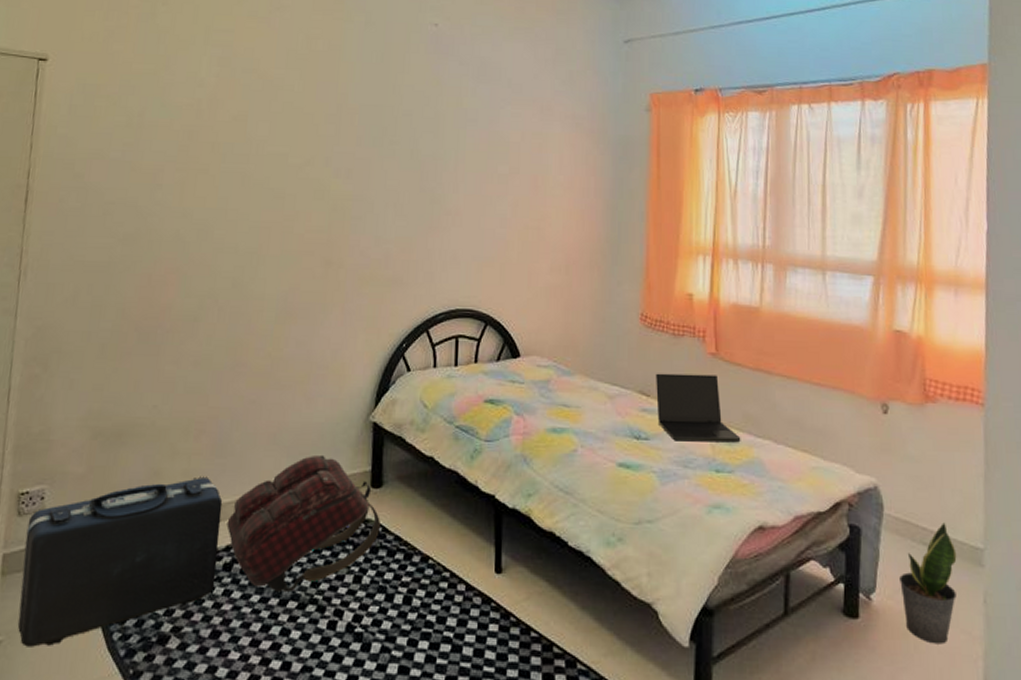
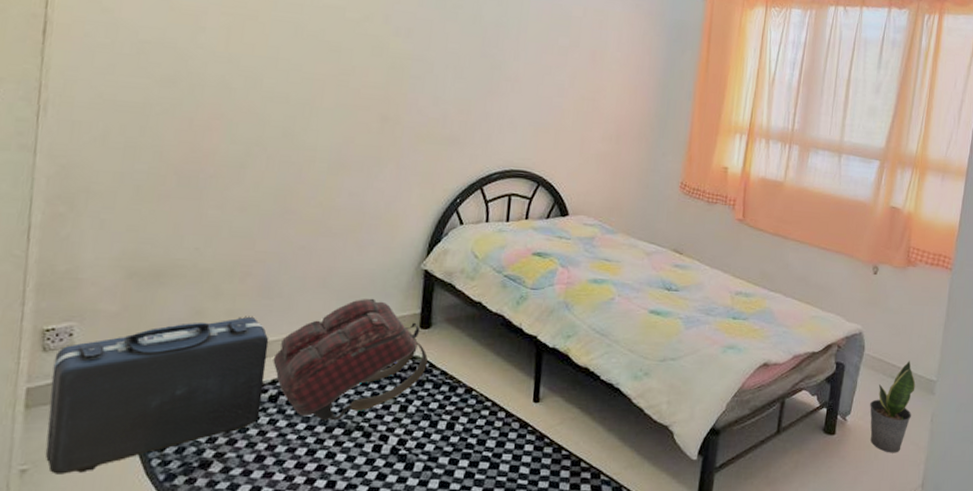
laptop: present [656,373,741,442] -> none [687,234,757,295]

